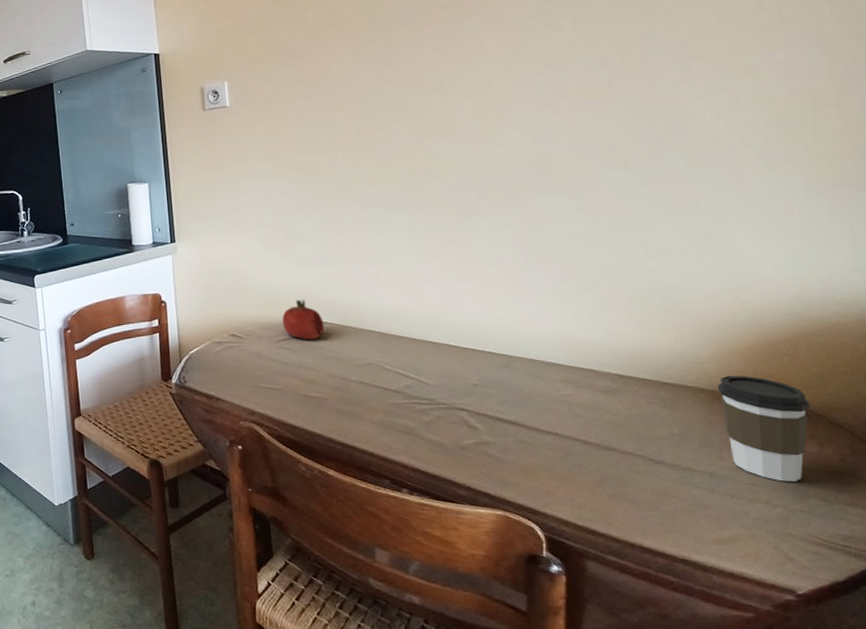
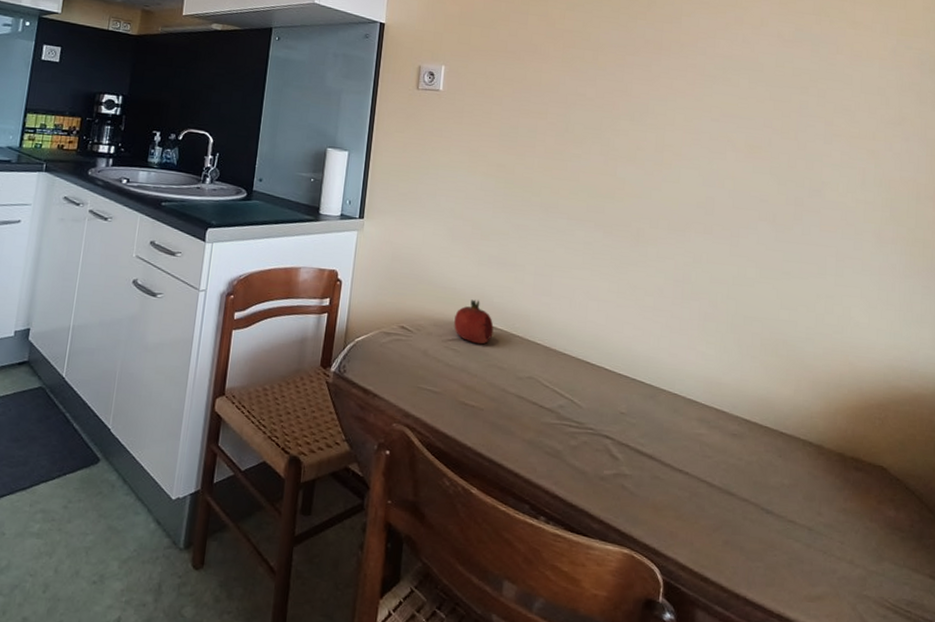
coffee cup: present [717,375,810,482] -> none [823,432,892,543]

